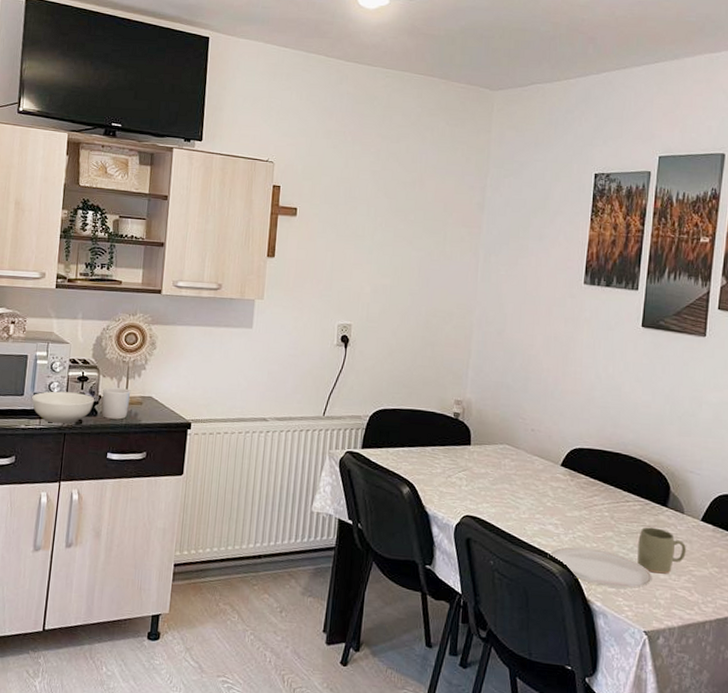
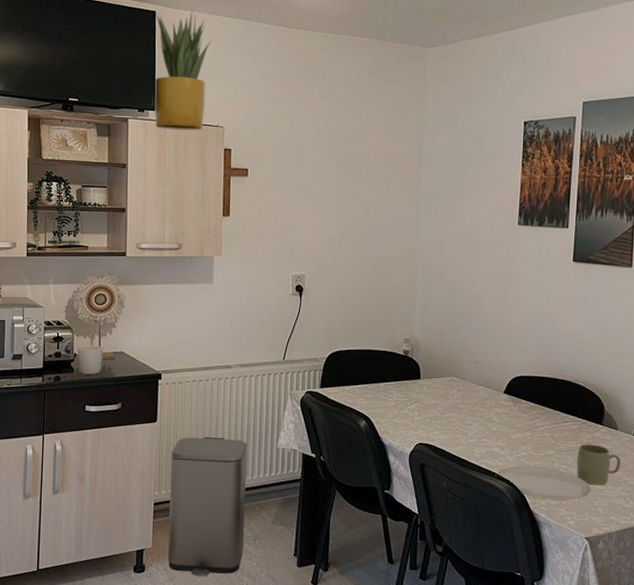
bowl: present [31,391,95,425] -> none [11,352,71,382]
pedal bin: none [185,493,280,650] -> present [168,436,248,577]
planter: none [201,35,266,165] -> present [154,10,211,131]

